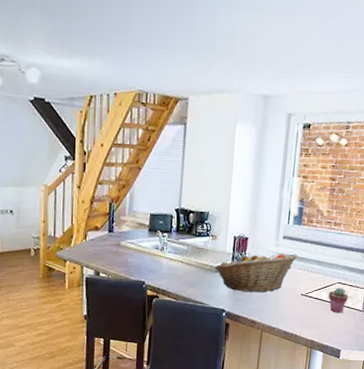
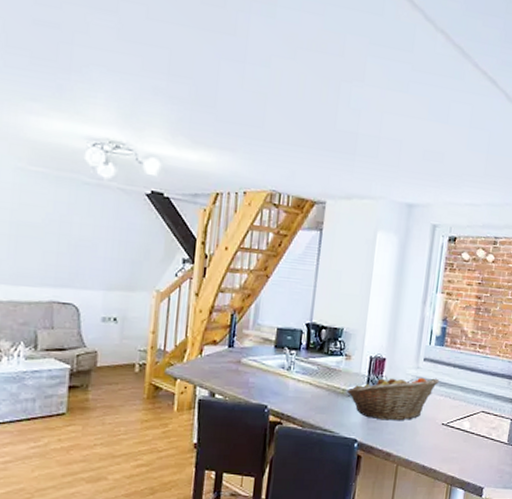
potted succulent: present [328,287,348,313] -> none [471,416,493,446]

